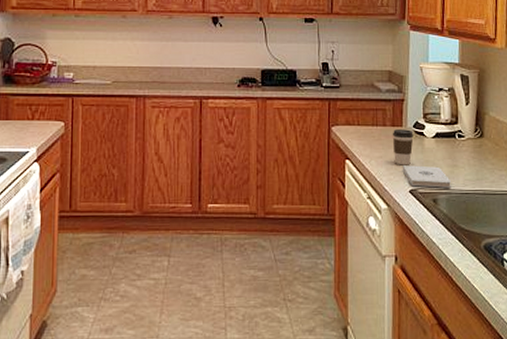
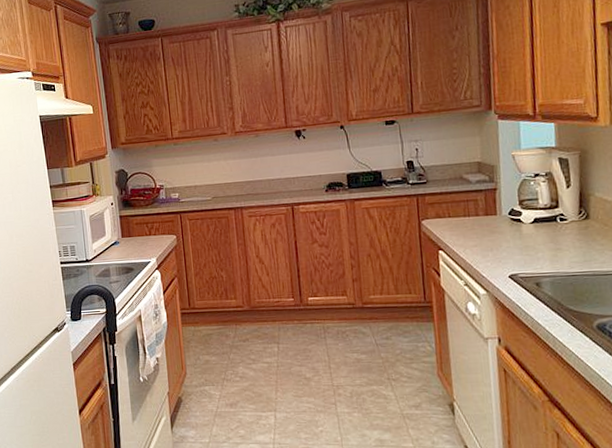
coffee cup: present [392,129,414,166] -> none [486,217,510,253]
notepad: present [402,165,451,188] -> none [499,251,555,272]

